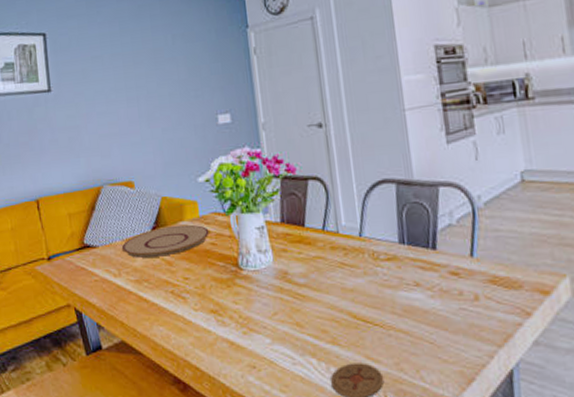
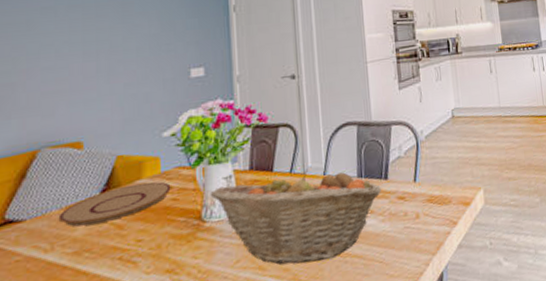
fruit basket: none [244,227,429,328] -> present [210,168,381,265]

